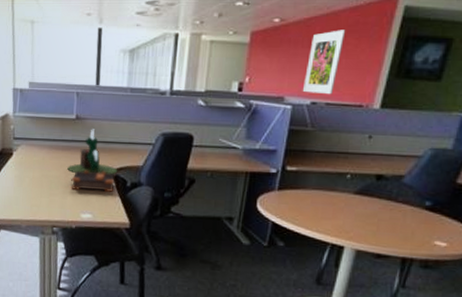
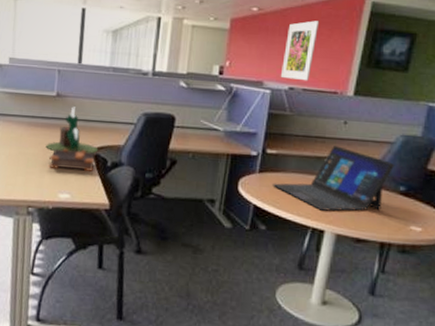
laptop: none [292,161,421,228] -> present [272,146,394,212]

